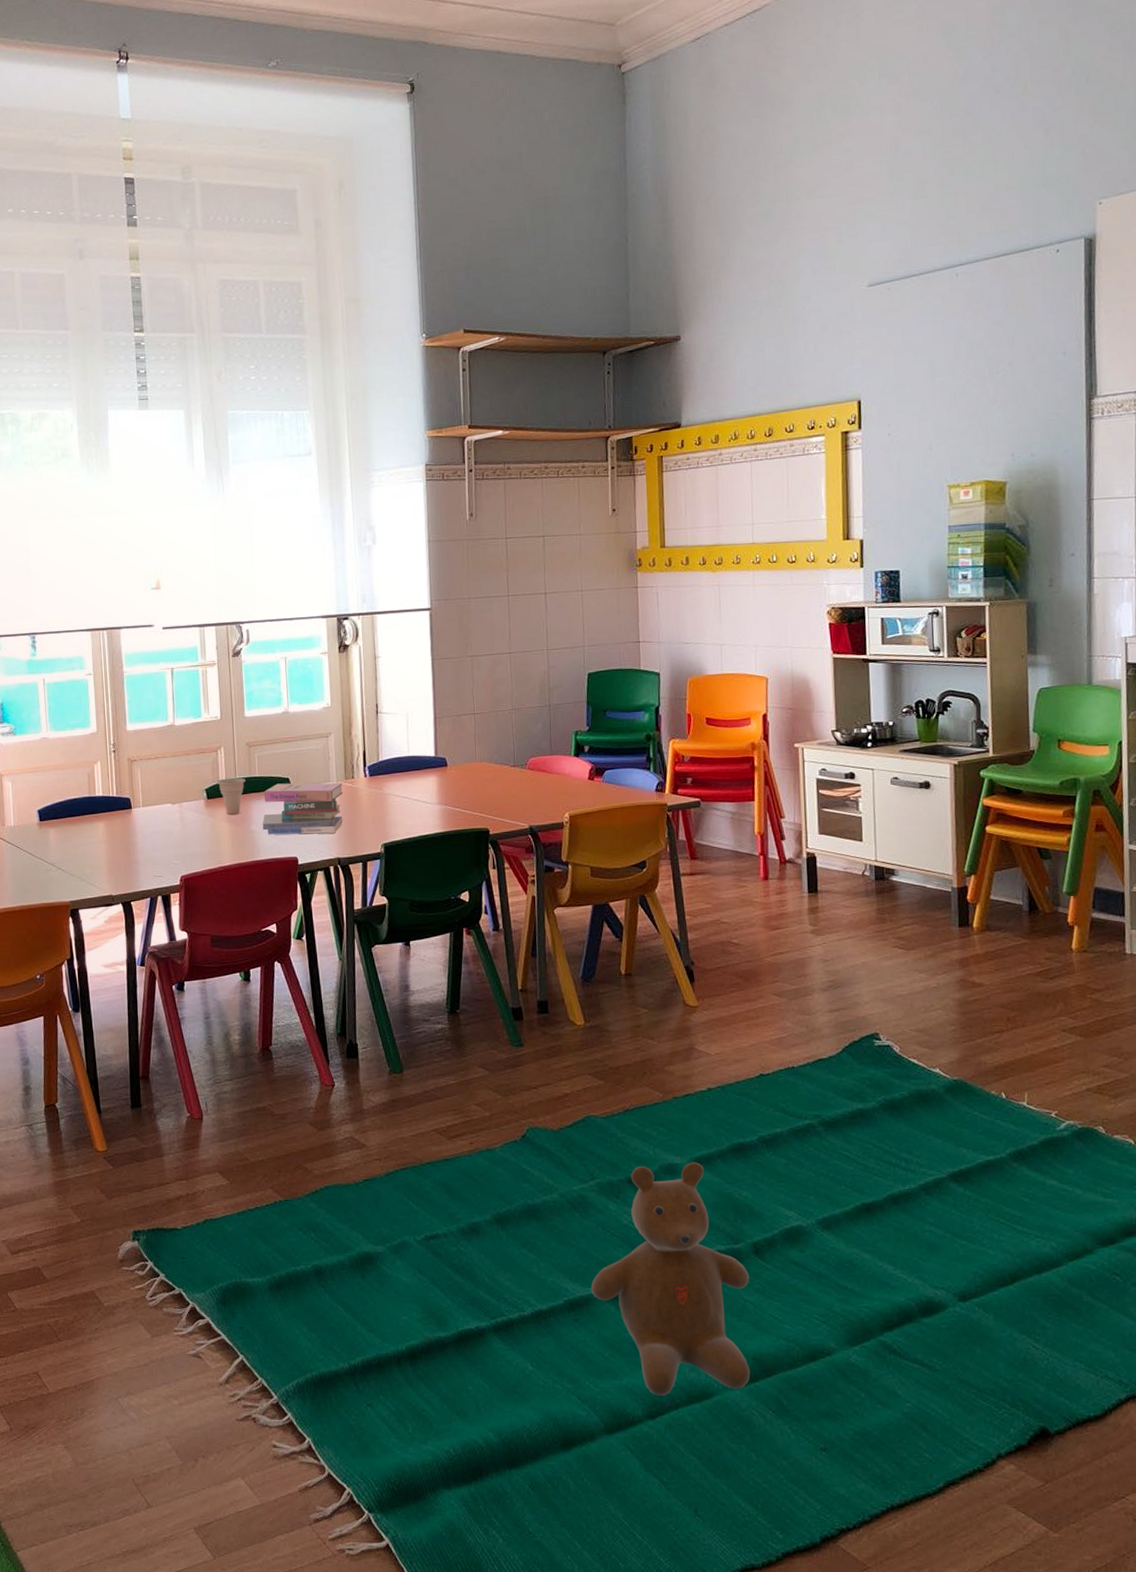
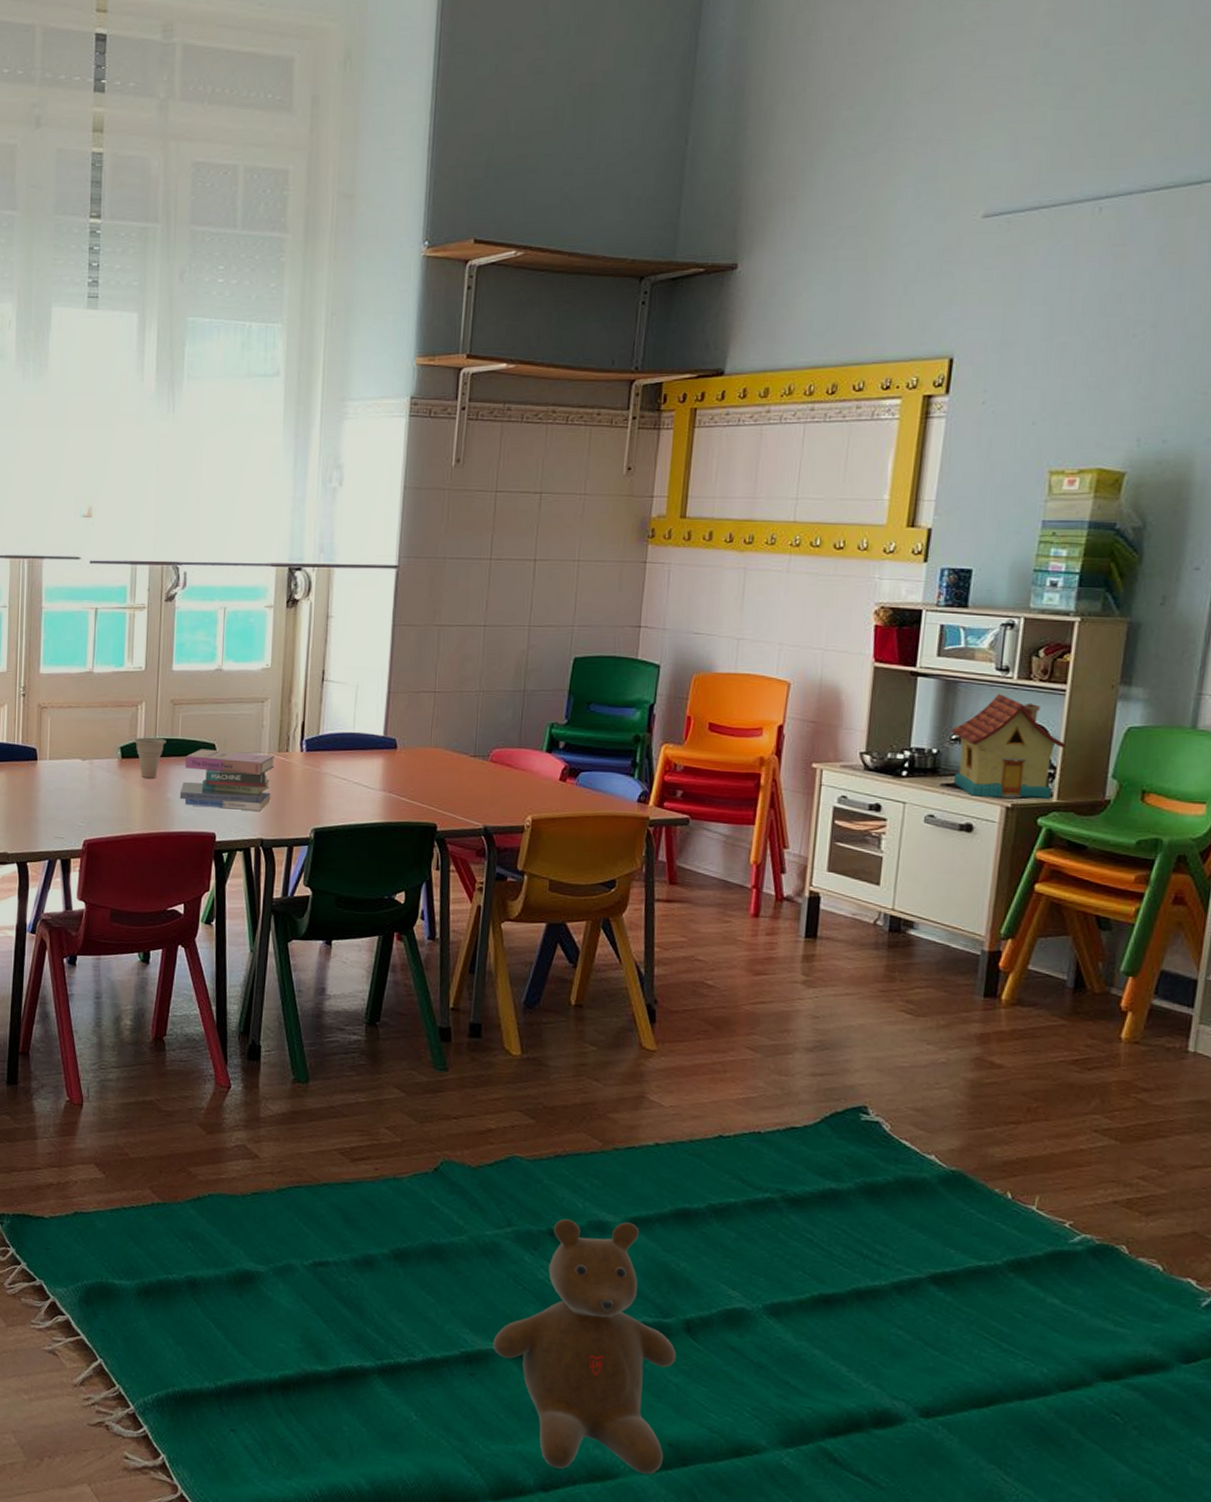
toy house: none [901,670,993,758] -> present [951,693,1066,800]

